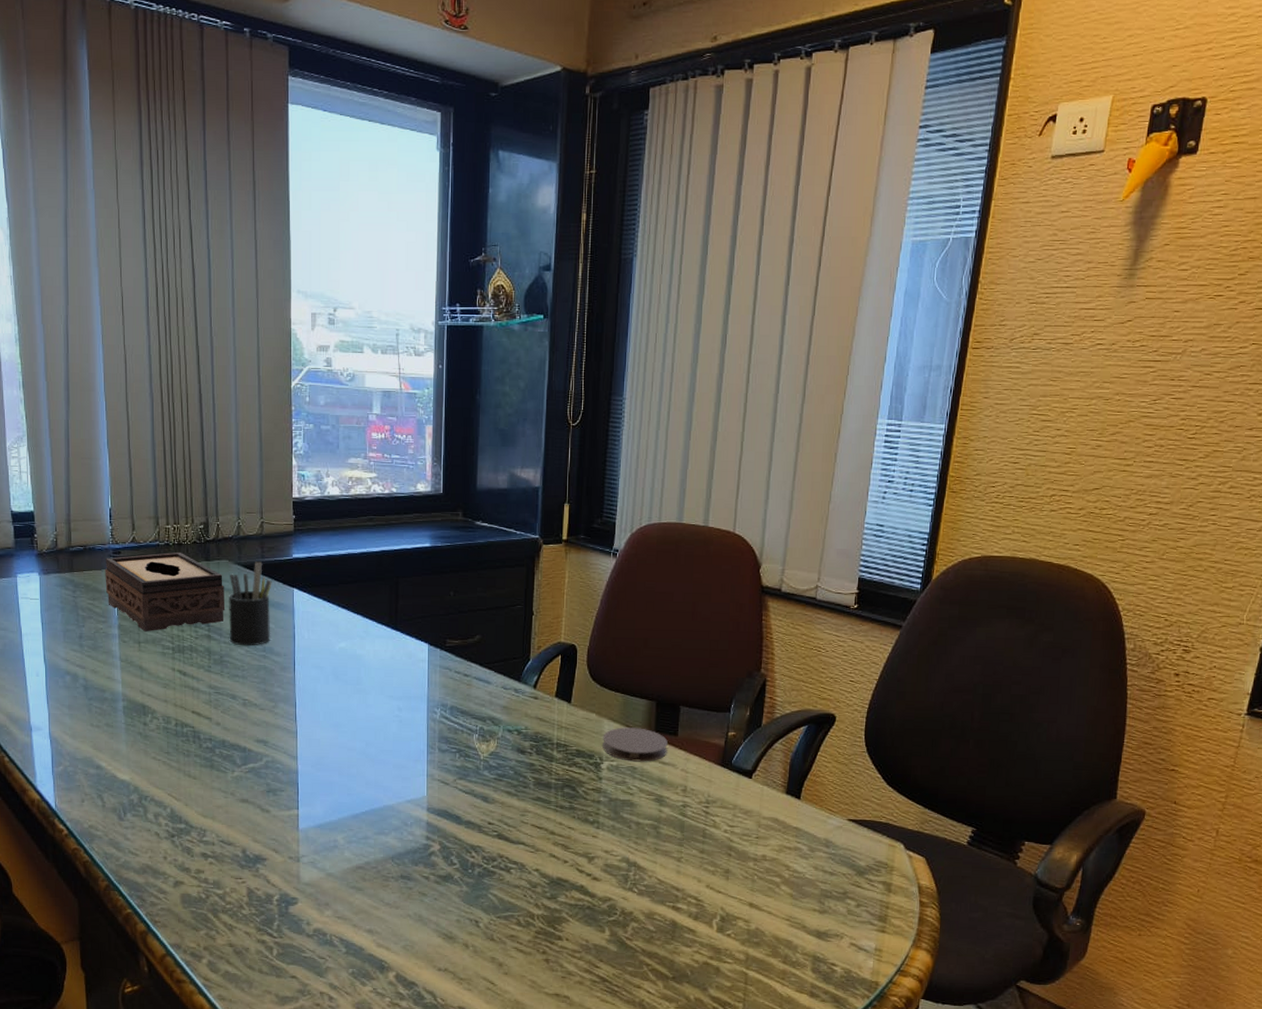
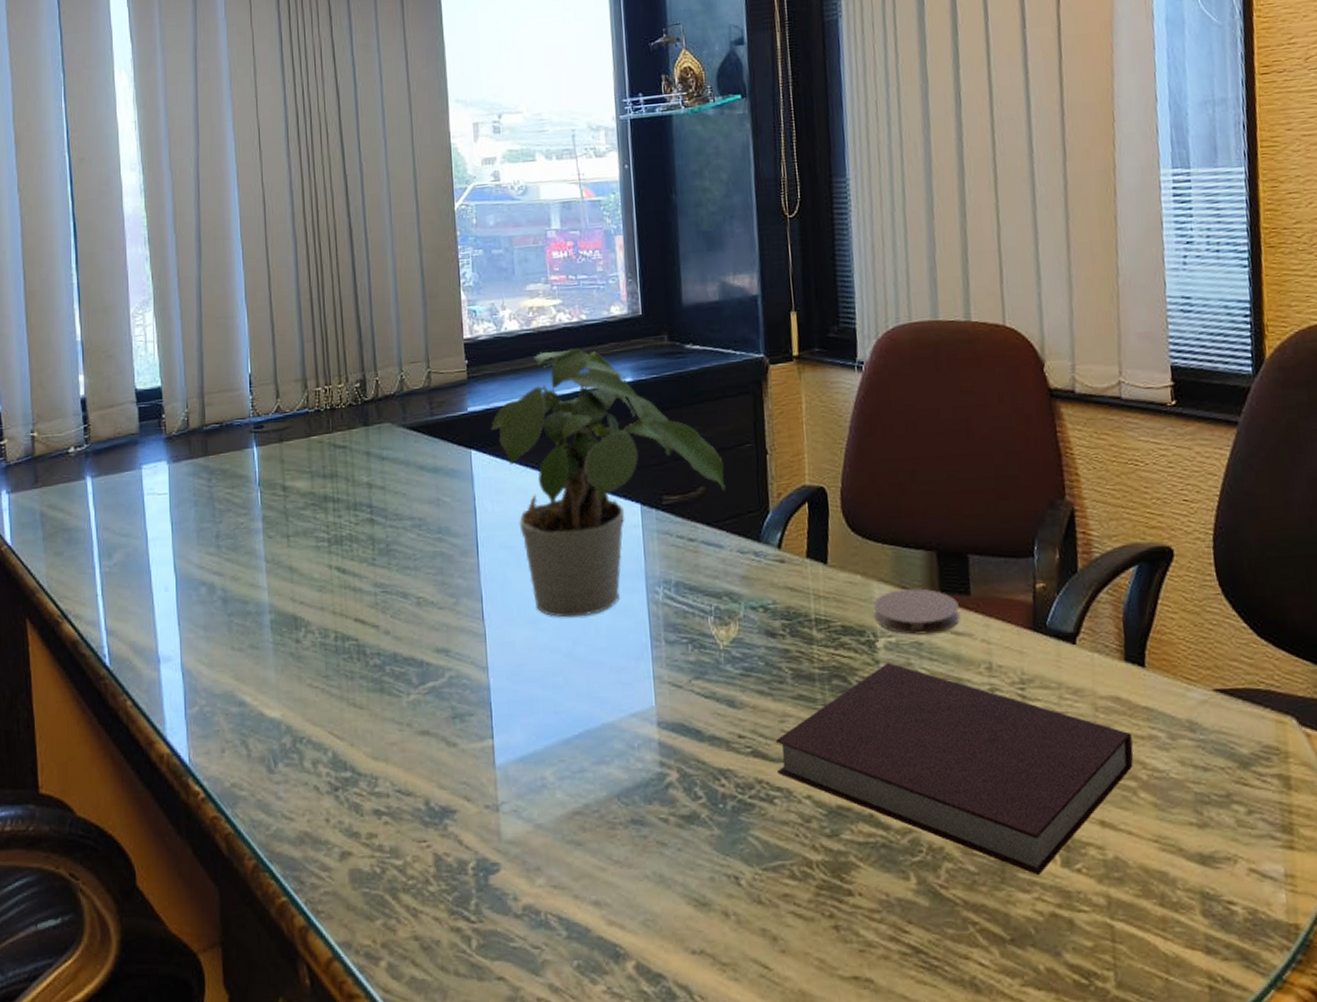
tissue box: present [105,552,226,632] -> none [245,419,390,523]
pen holder: present [228,561,272,646] -> none [392,420,447,529]
potted plant: none [311,515,498,726] -> present [491,348,726,618]
notebook: none [515,780,782,936] -> present [775,663,1134,875]

